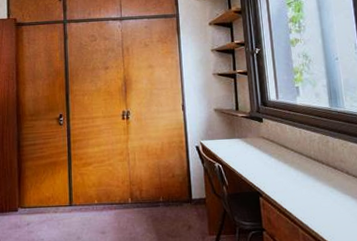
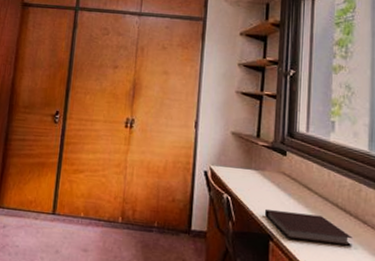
notebook: none [252,168,328,193] -> present [265,210,353,246]

